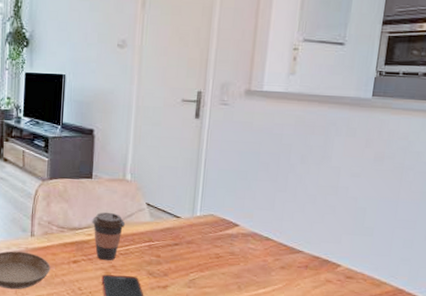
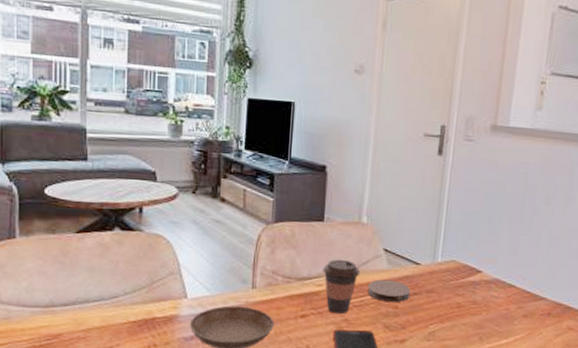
coaster: none [132,230,172,252] -> present [367,279,411,303]

